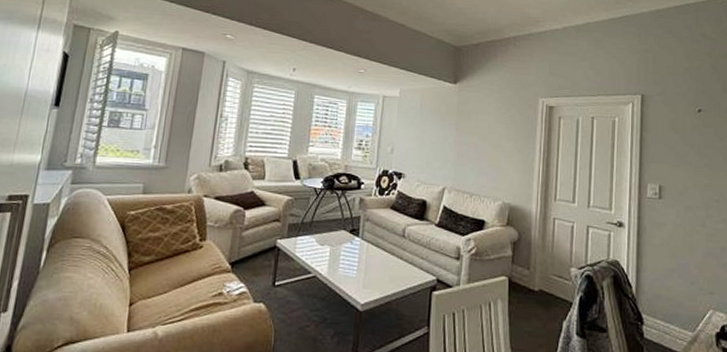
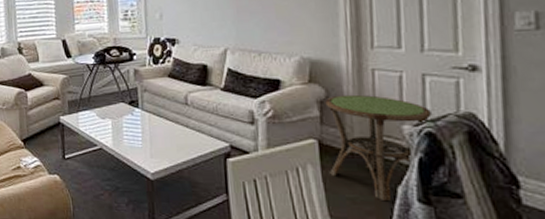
side table: none [515,238,591,335] -> present [325,94,432,202]

